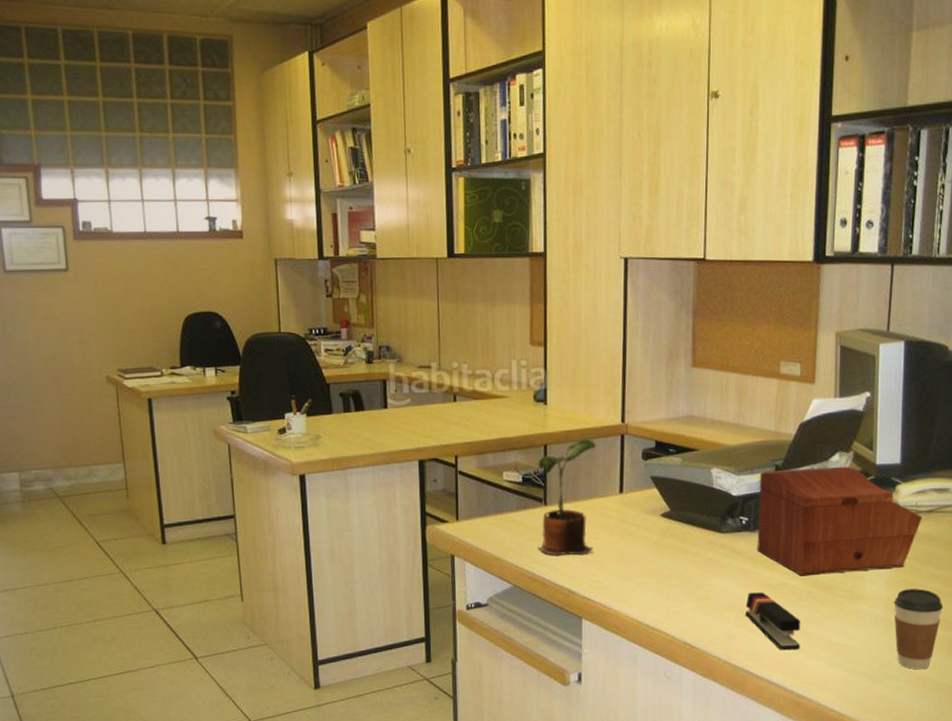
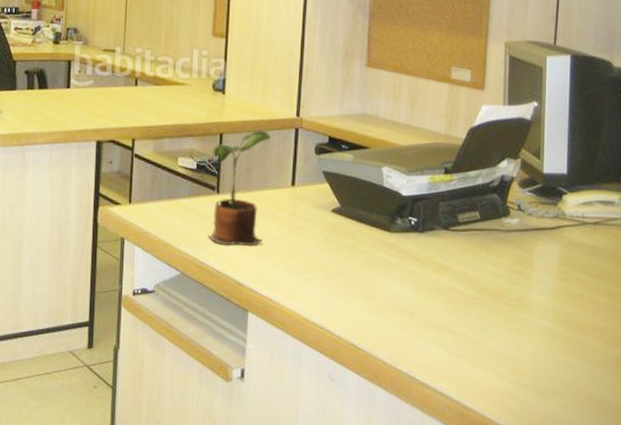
stapler: present [745,592,801,651] -> none [412,295,467,358]
sewing box: present [757,466,922,576] -> none [425,173,588,282]
coffee cup: present [894,588,944,670] -> none [560,301,610,387]

